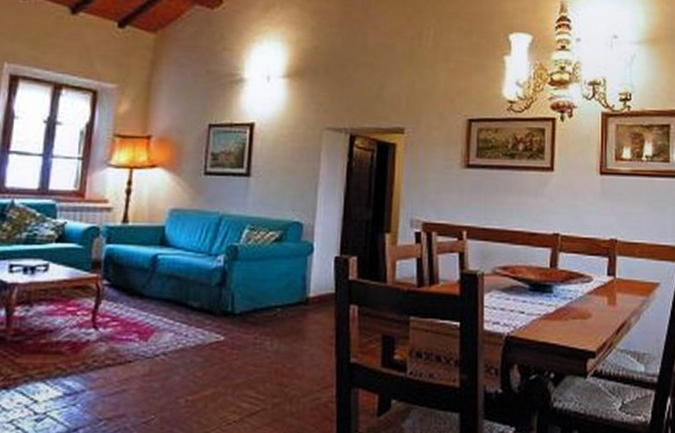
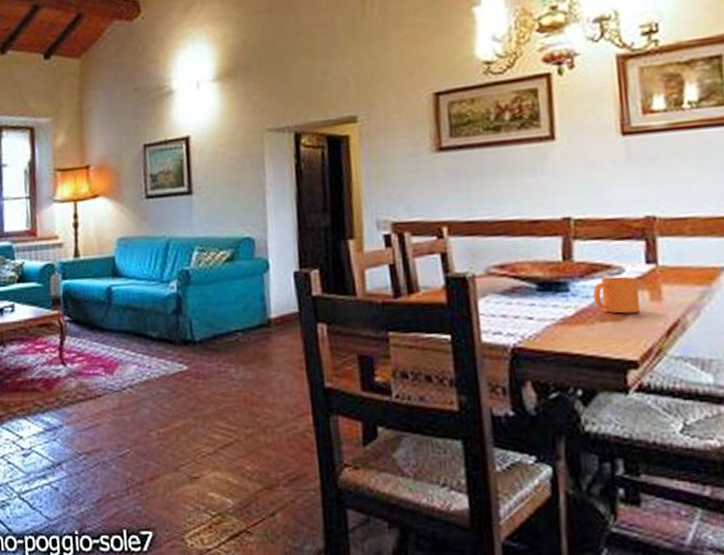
cup: none [569,284,601,314] -> present [593,276,640,314]

